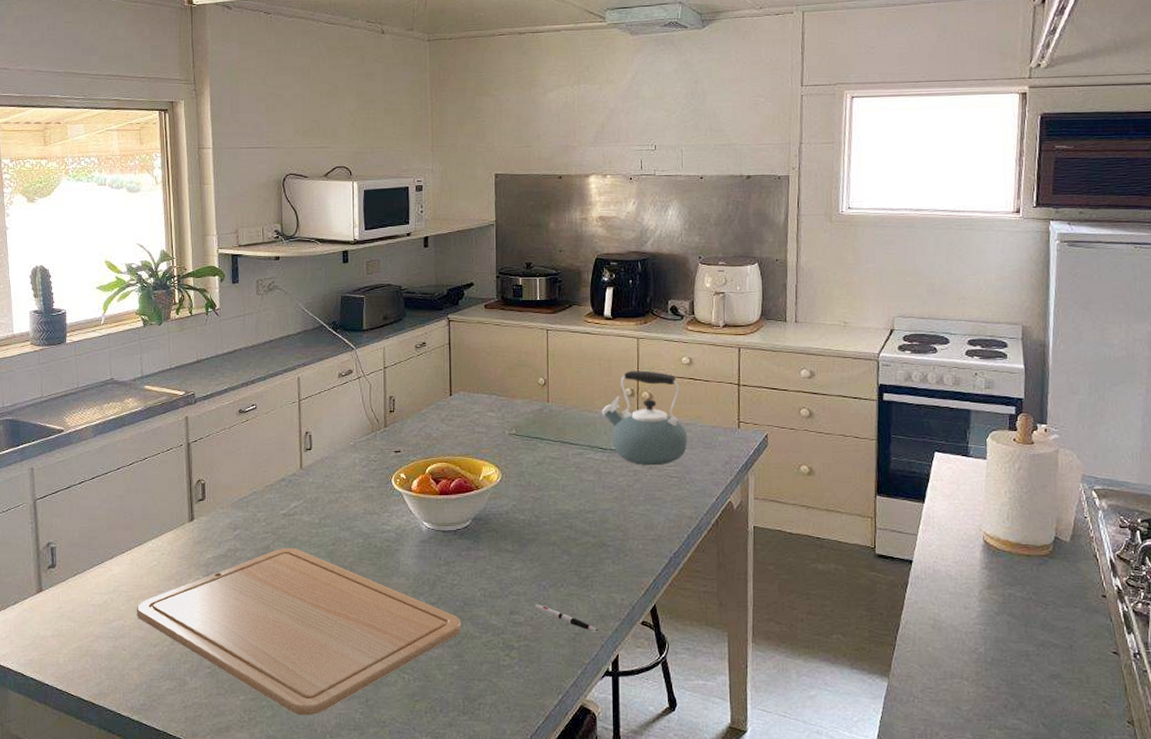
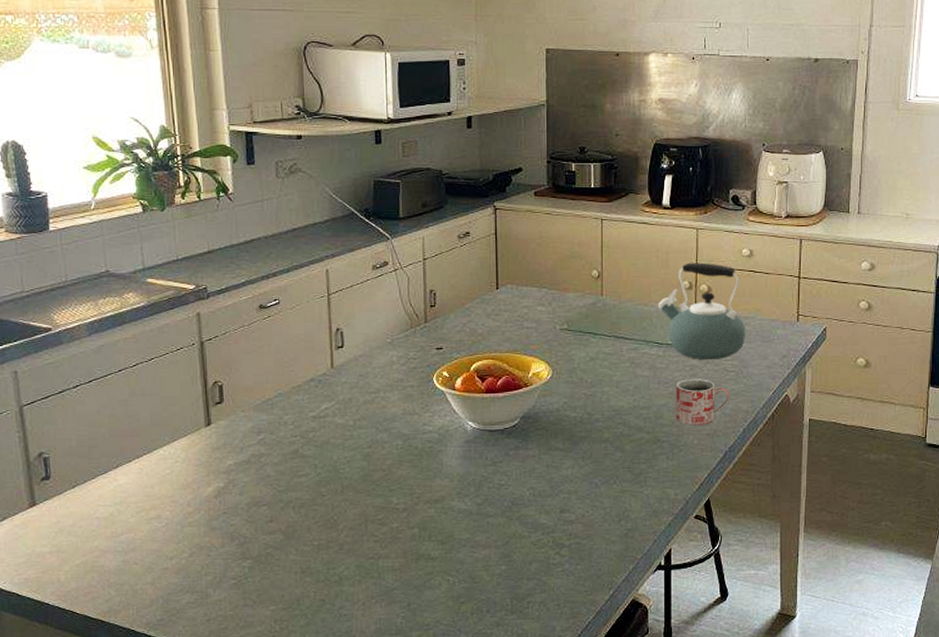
chopping board: present [136,547,462,716] -> none [148,451,510,623]
pen: present [534,604,599,632] -> none [585,502,651,527]
mug: none [620,484,674,531] -> present [675,379,730,426]

